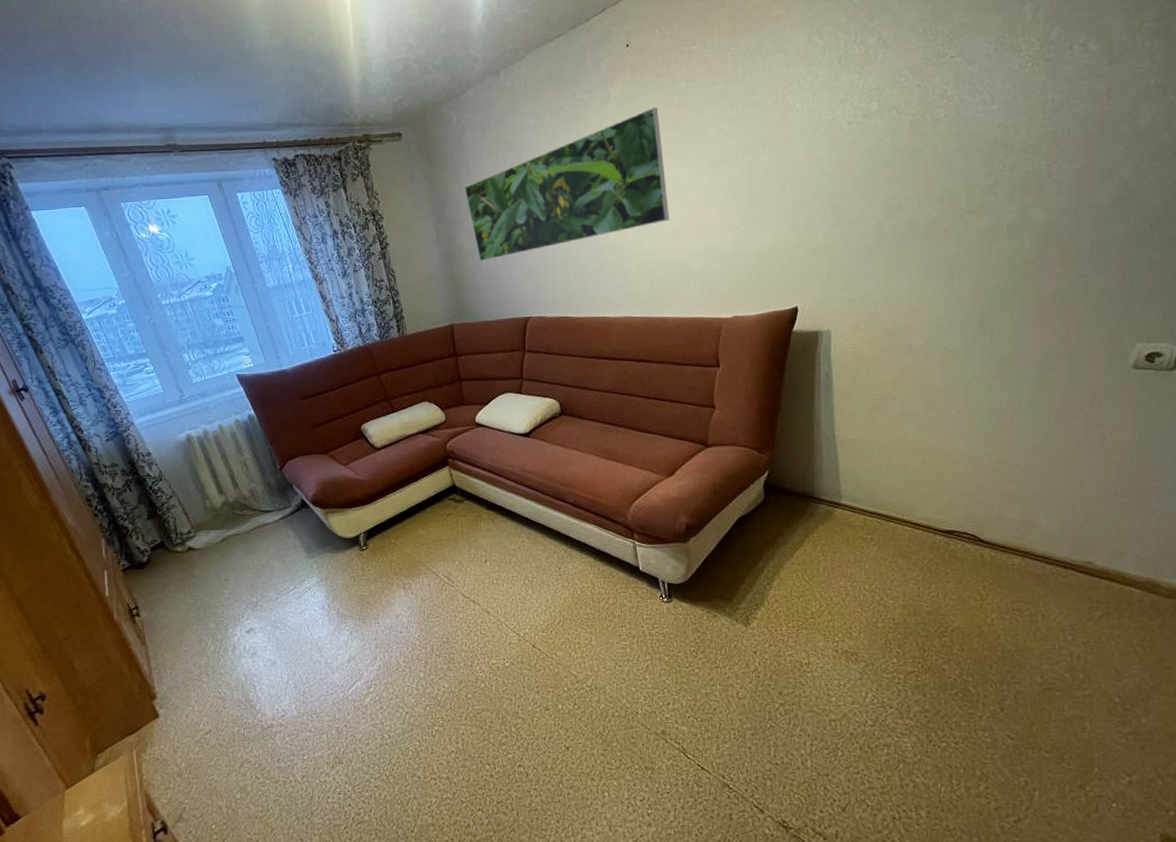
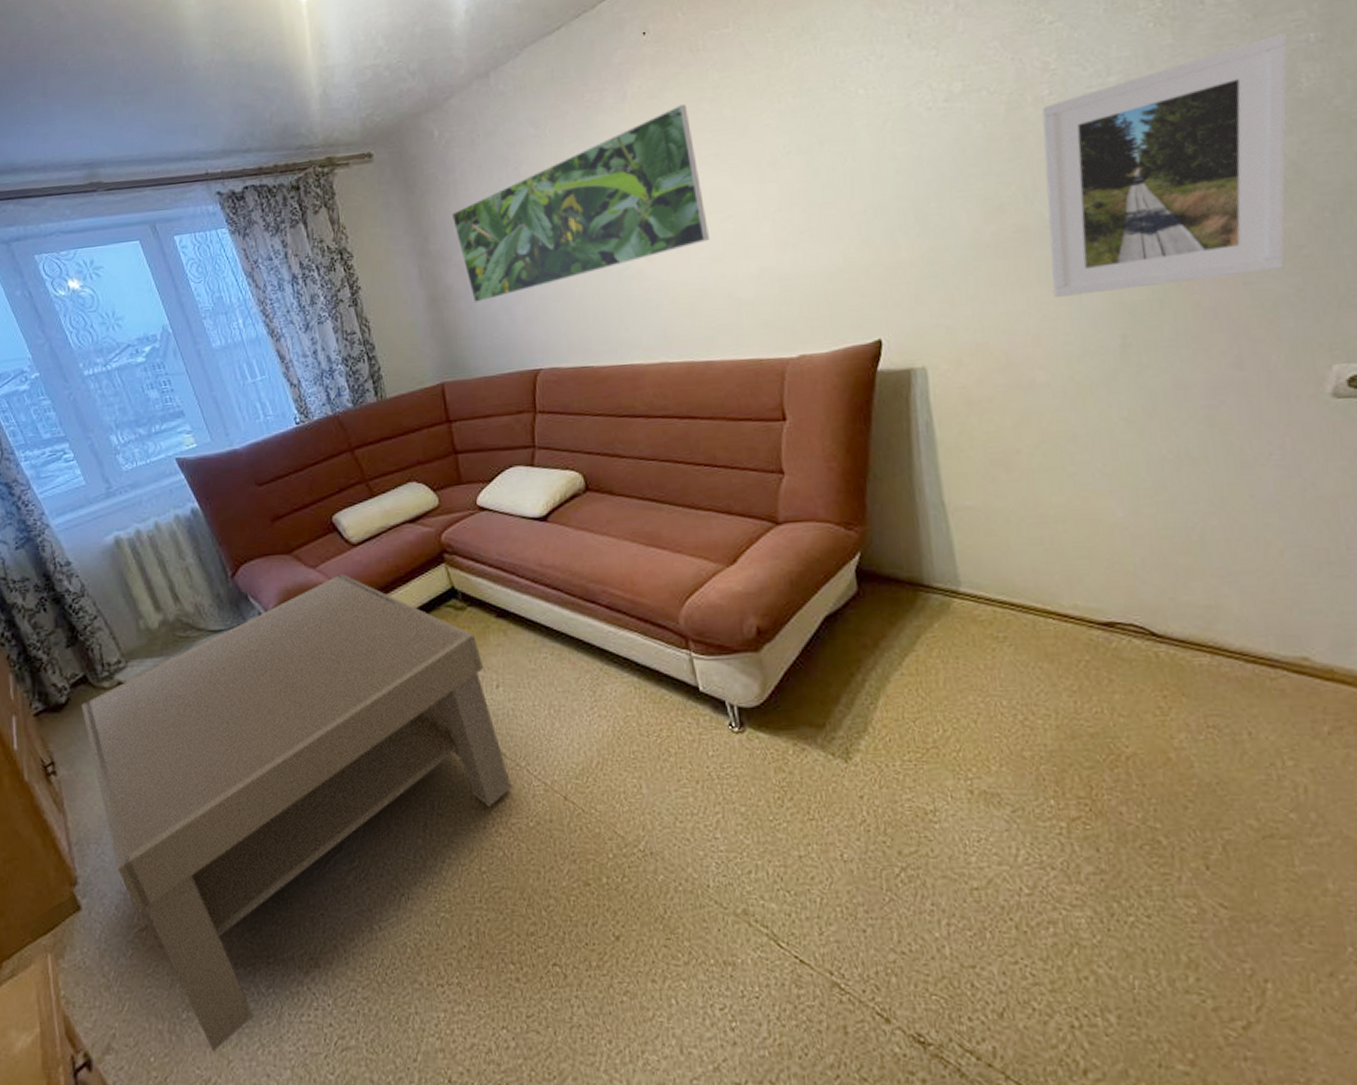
coffee table: none [159,471,494,823] -> present [81,574,512,1052]
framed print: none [932,77,1134,280] -> present [1041,32,1288,297]

